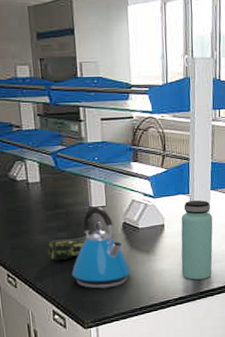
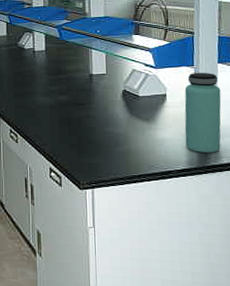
pencil case: present [46,234,91,260] -> none [47,99,90,121]
kettle: present [71,206,131,289] -> none [70,74,130,152]

